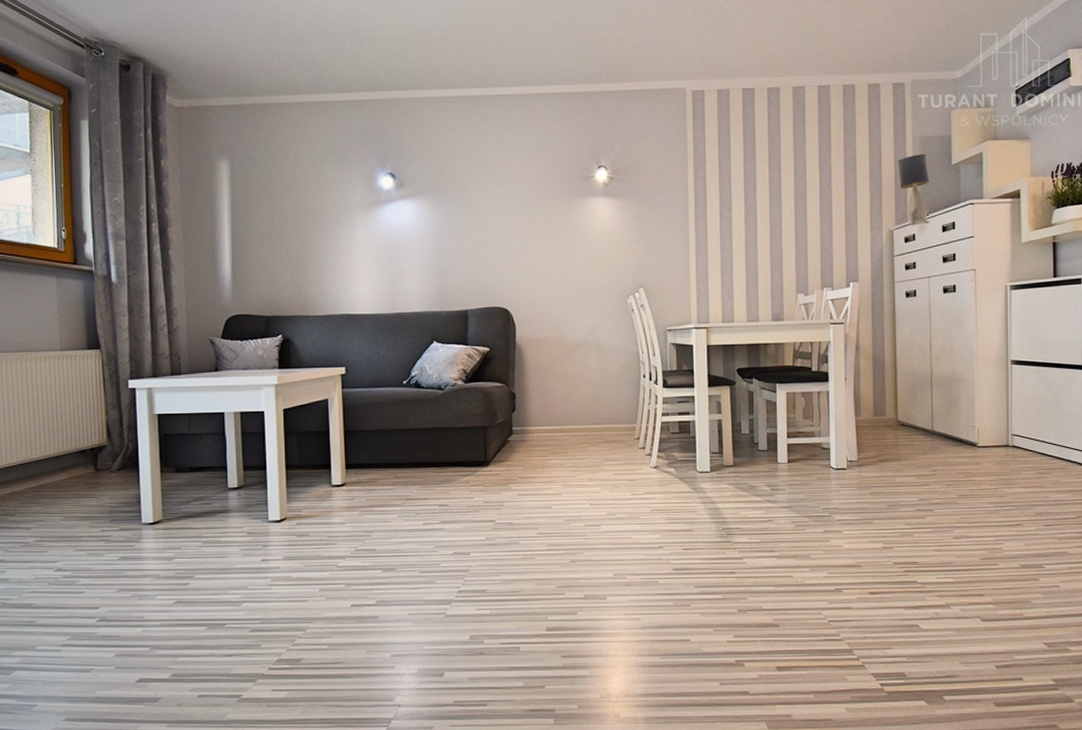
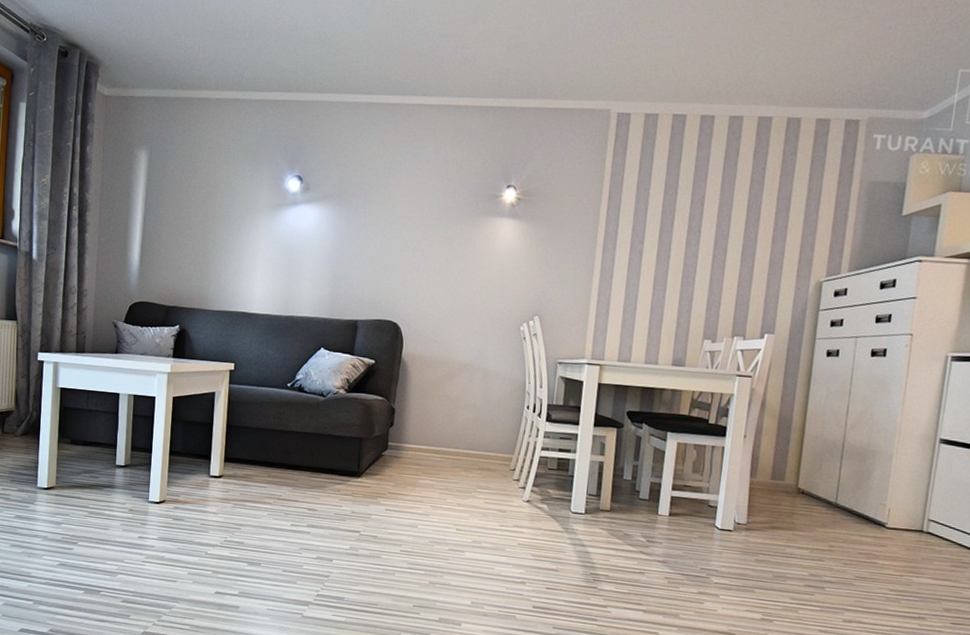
table lamp: present [898,154,930,226] -> none [837,200,874,280]

